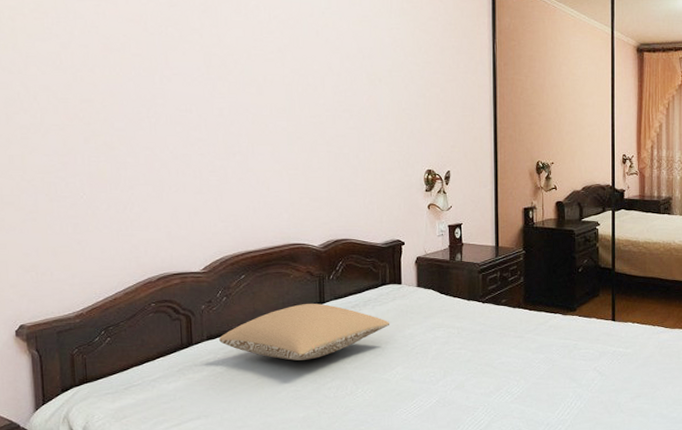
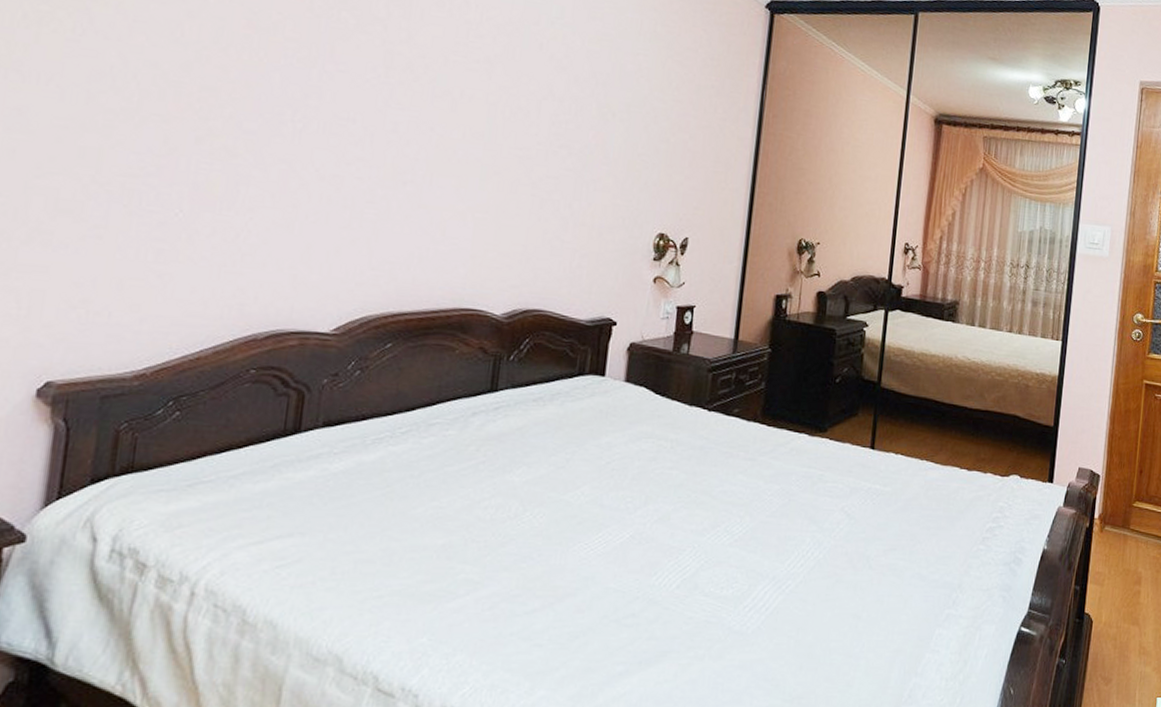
pillow: present [219,303,390,361] -> none [340,390,583,467]

